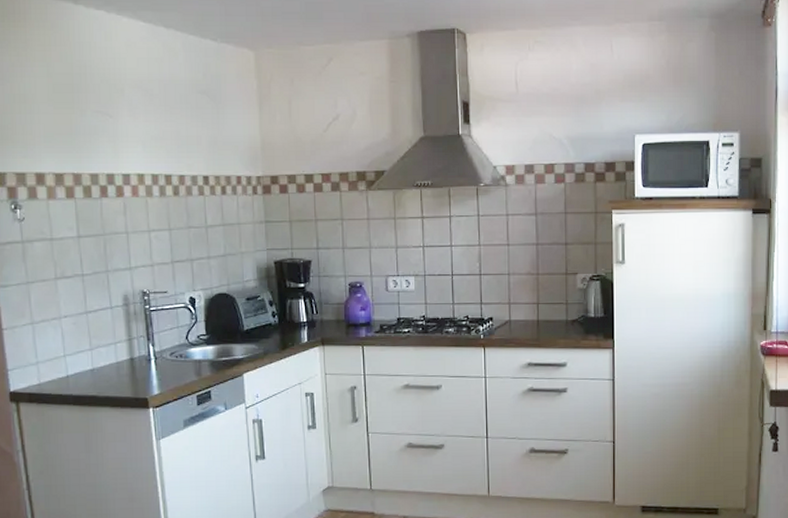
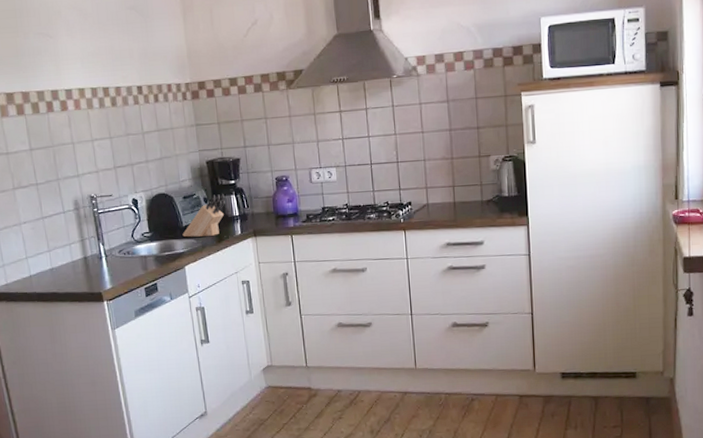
knife block: none [243,296,292,342] -> present [182,193,225,237]

